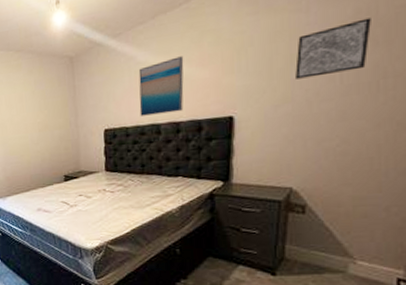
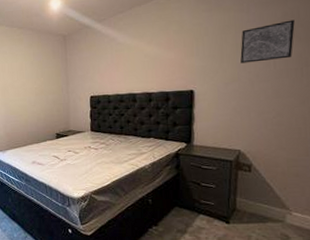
wall art: present [138,56,184,116] -> none [118,40,155,87]

